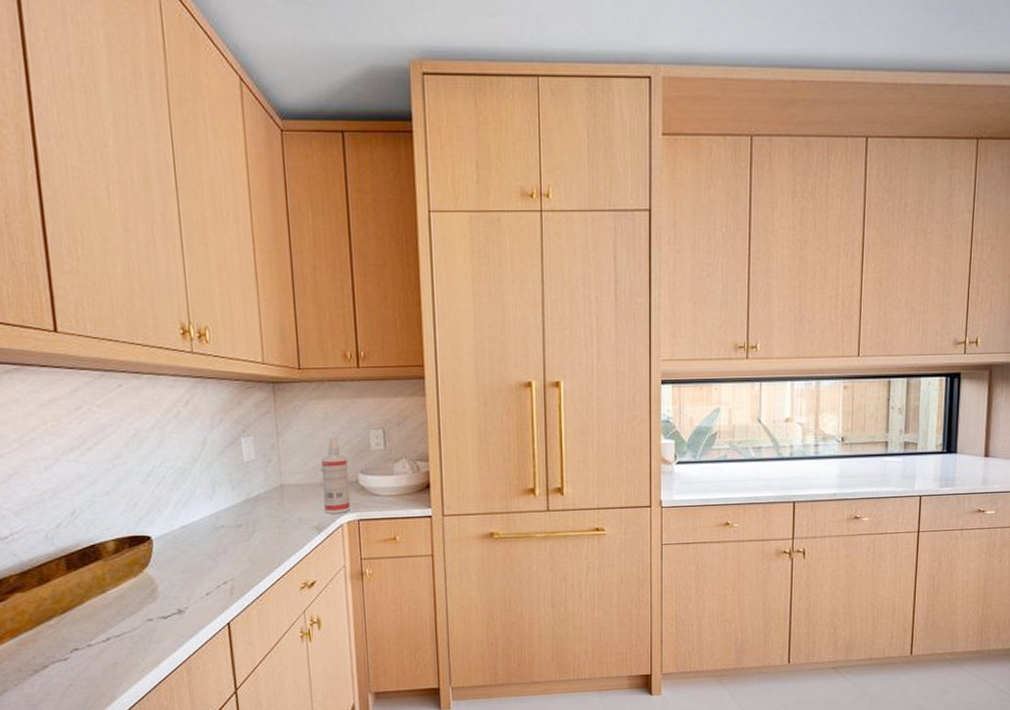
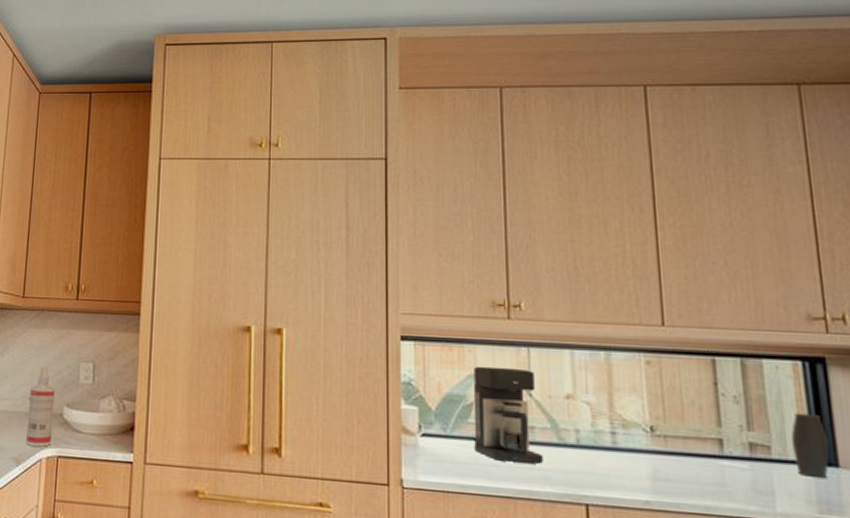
coffee maker: none [717,400,766,477] -> present [473,366,543,464]
vase: none [930,416,953,463] -> present [790,412,830,479]

